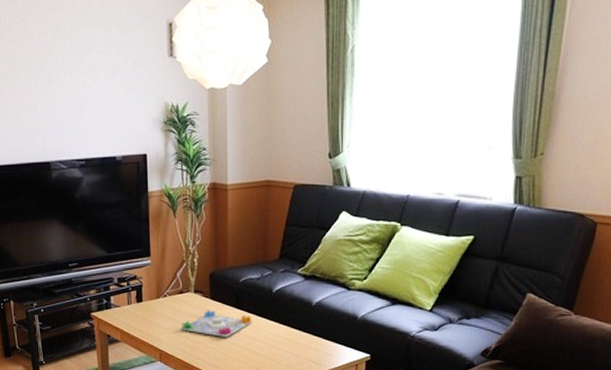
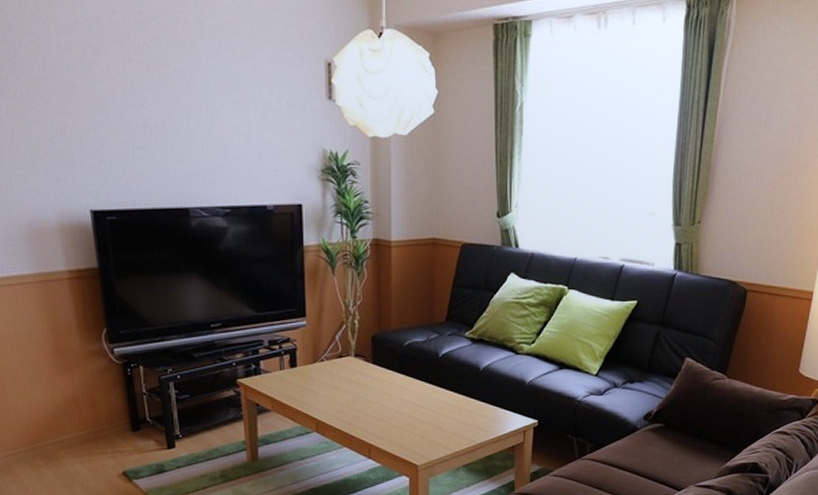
board game: present [181,310,252,337] -> none [340,376,417,404]

